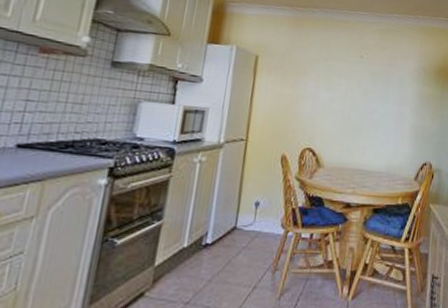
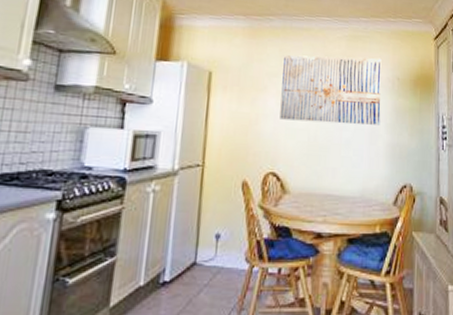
wall art: none [318,44,410,110] -> present [280,55,382,125]

